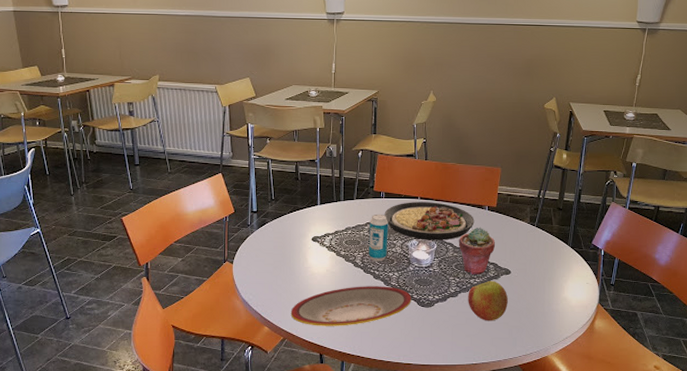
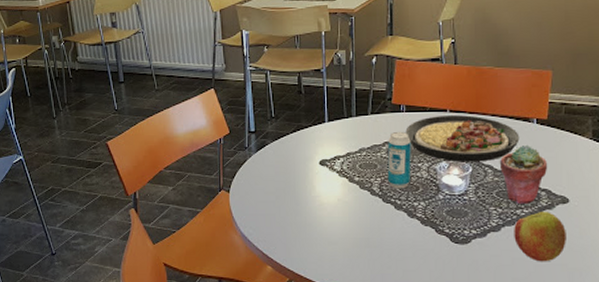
plate: present [290,286,411,326] -> none [297,218,442,266]

